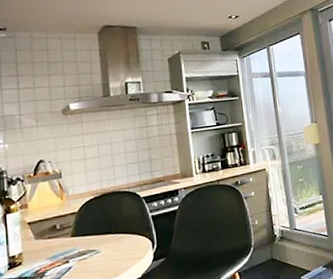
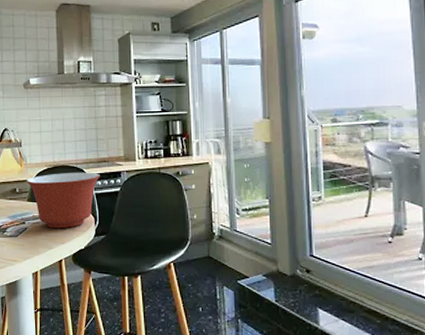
mixing bowl: none [68,194,156,262] -> present [26,172,100,229]

